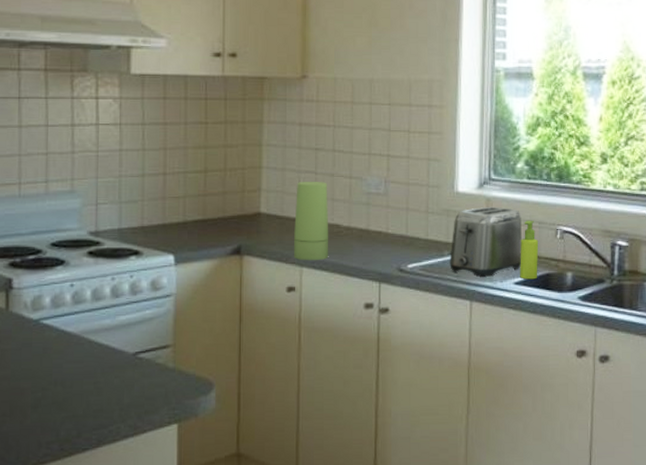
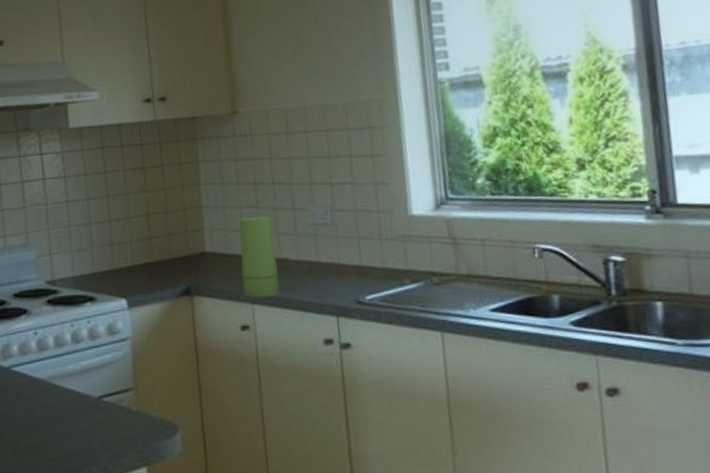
toaster: present [450,206,522,277] -> none [411,227,496,305]
soap dispenser: present [520,220,539,280] -> none [492,239,518,306]

